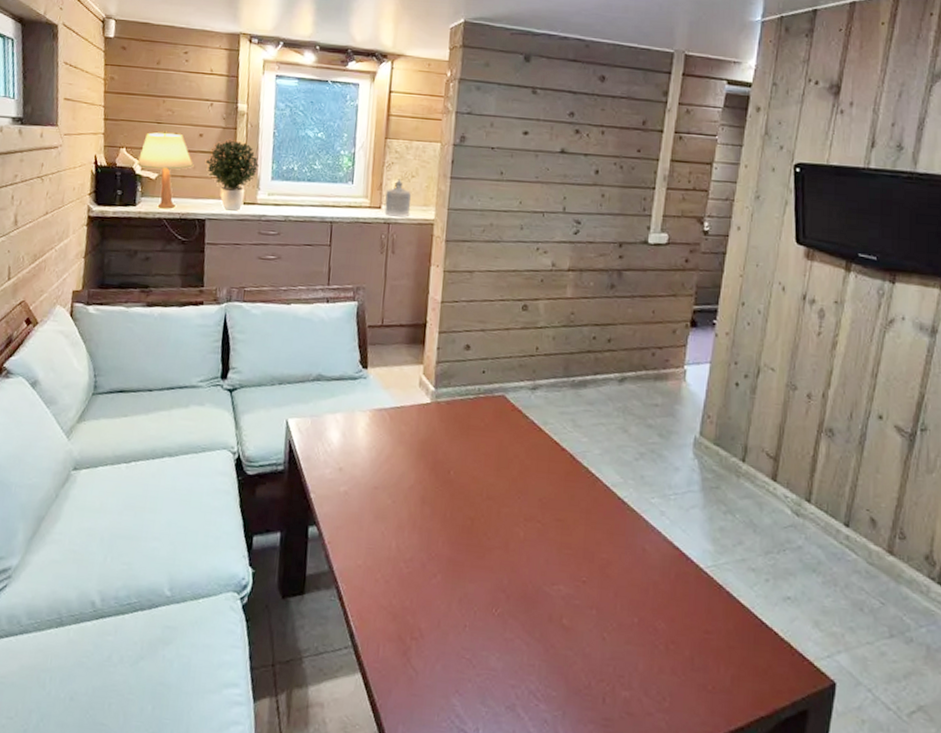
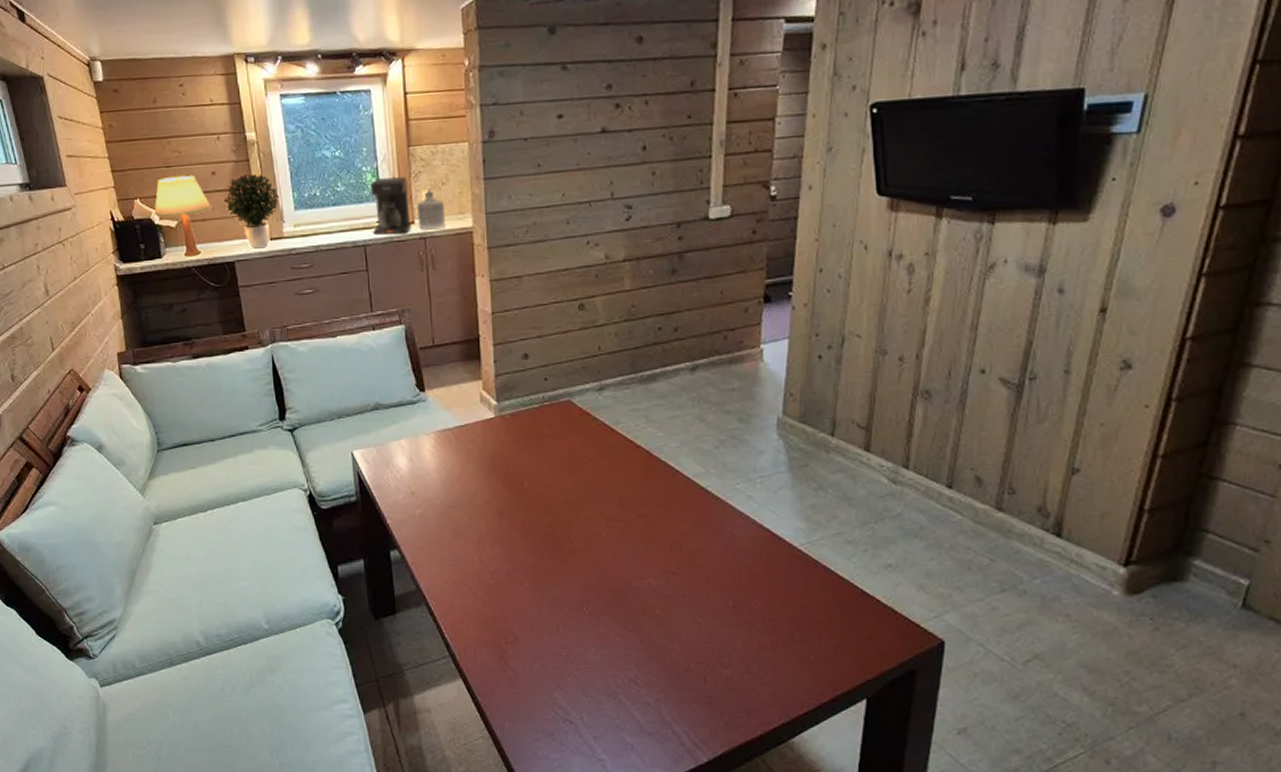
coffee maker: none [341,163,381,217] -> present [370,177,413,236]

